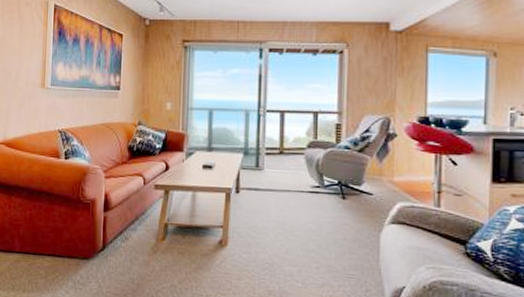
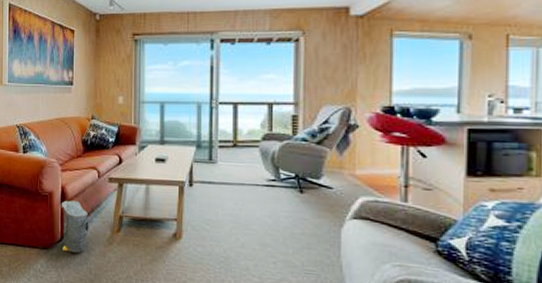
bag: none [103,208,134,263] -> present [61,200,90,253]

